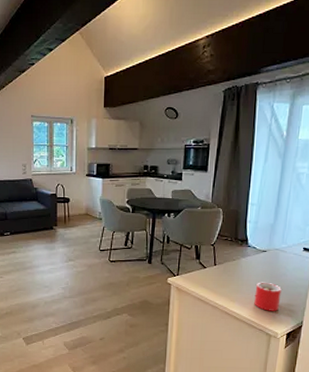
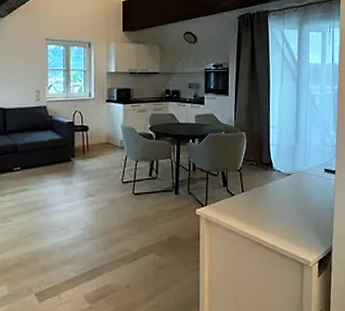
mug: present [254,282,282,311] -> none [284,207,309,238]

